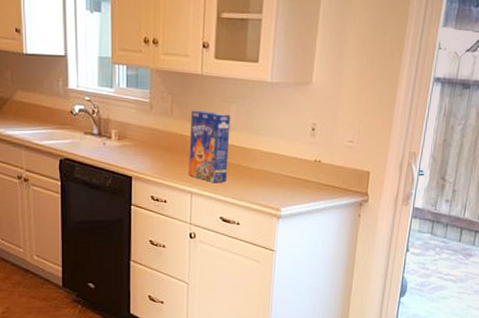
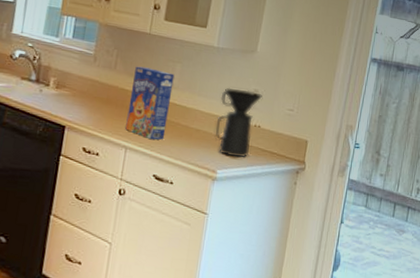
coffee maker: none [276,124,321,195] -> present [214,87,262,158]

